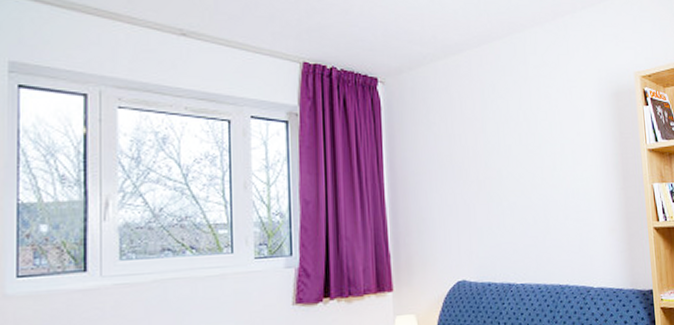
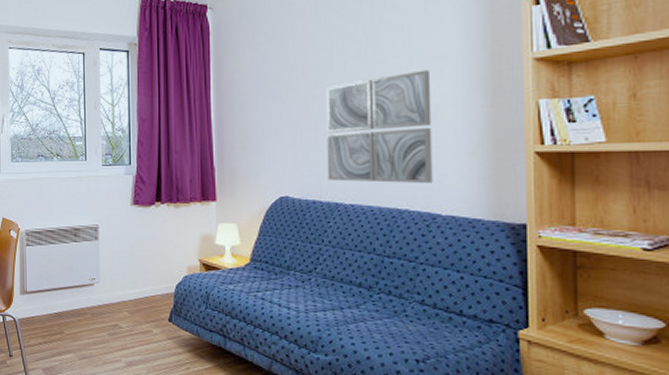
wall art: none [495,155,586,262] -> present [326,70,433,184]

